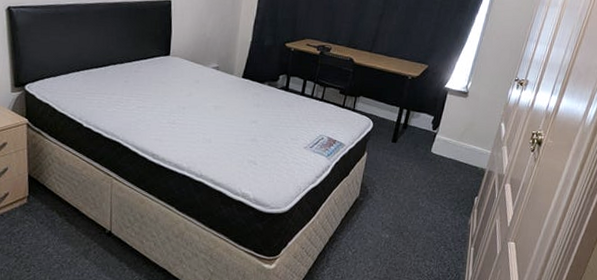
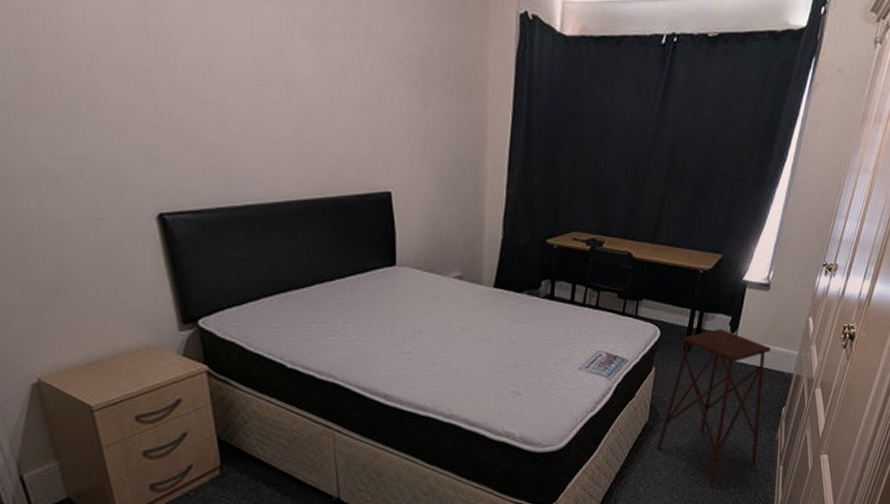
side table: none [365,126,467,257] -> present [657,329,771,485]

